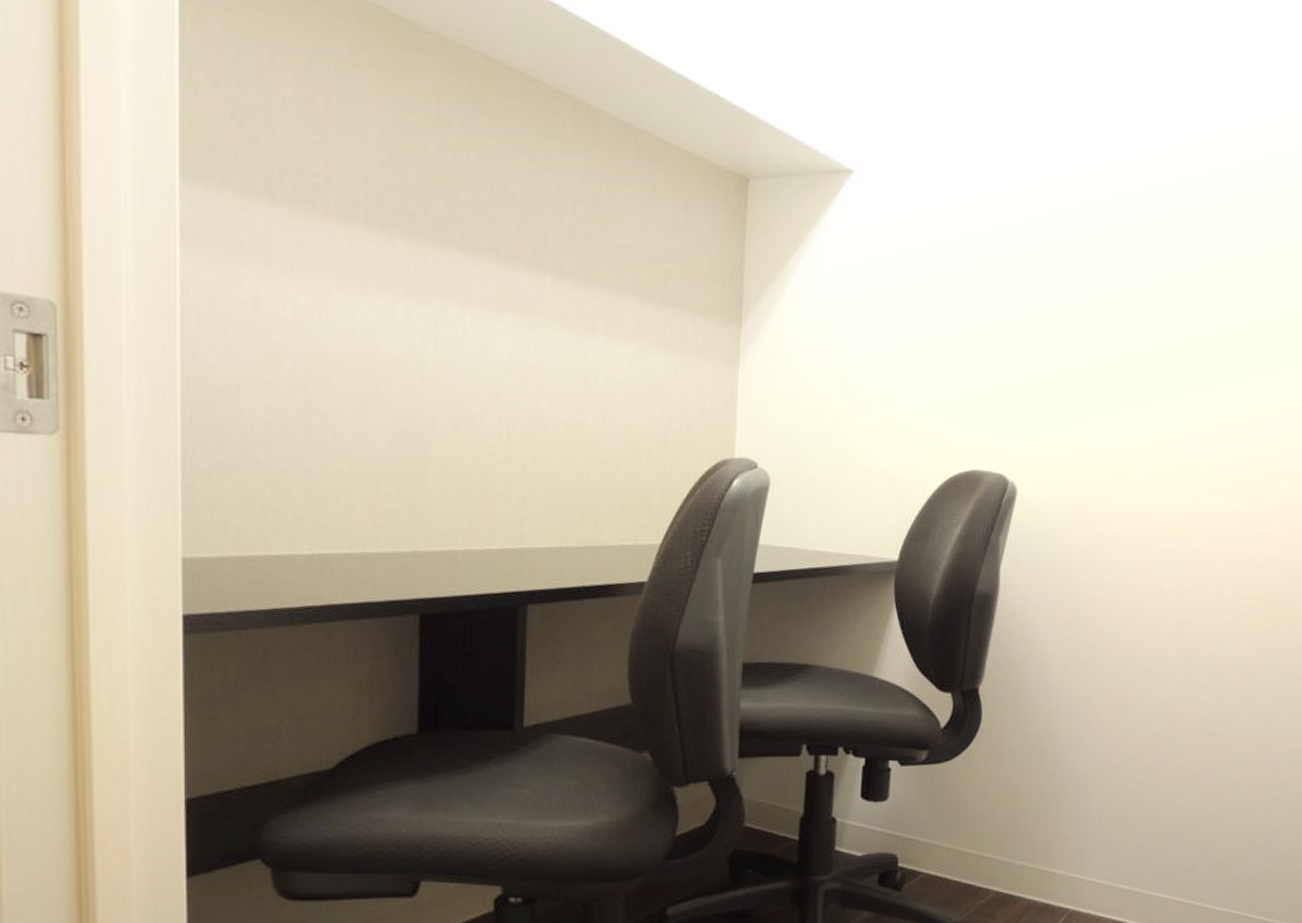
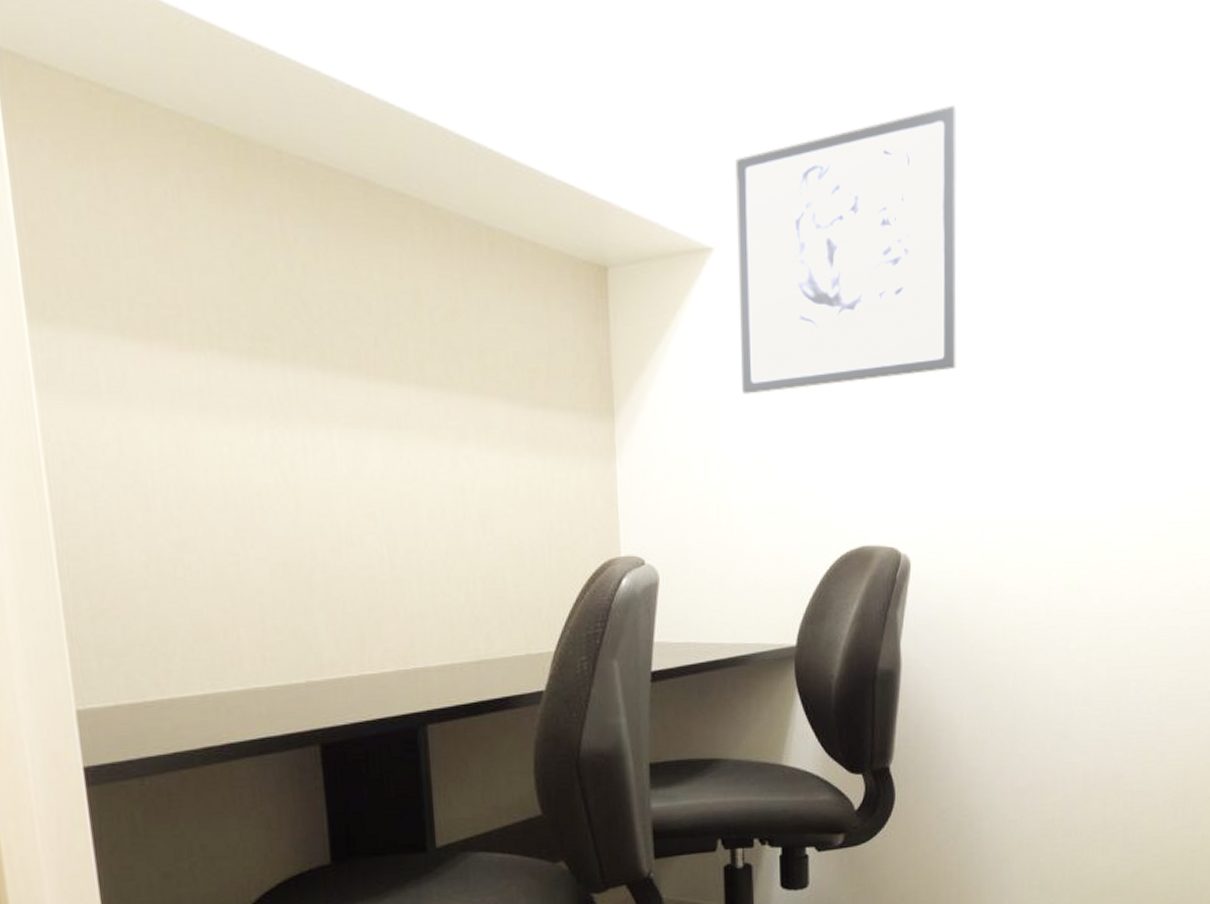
wall art: none [868,57,1100,314] -> present [734,105,957,394]

